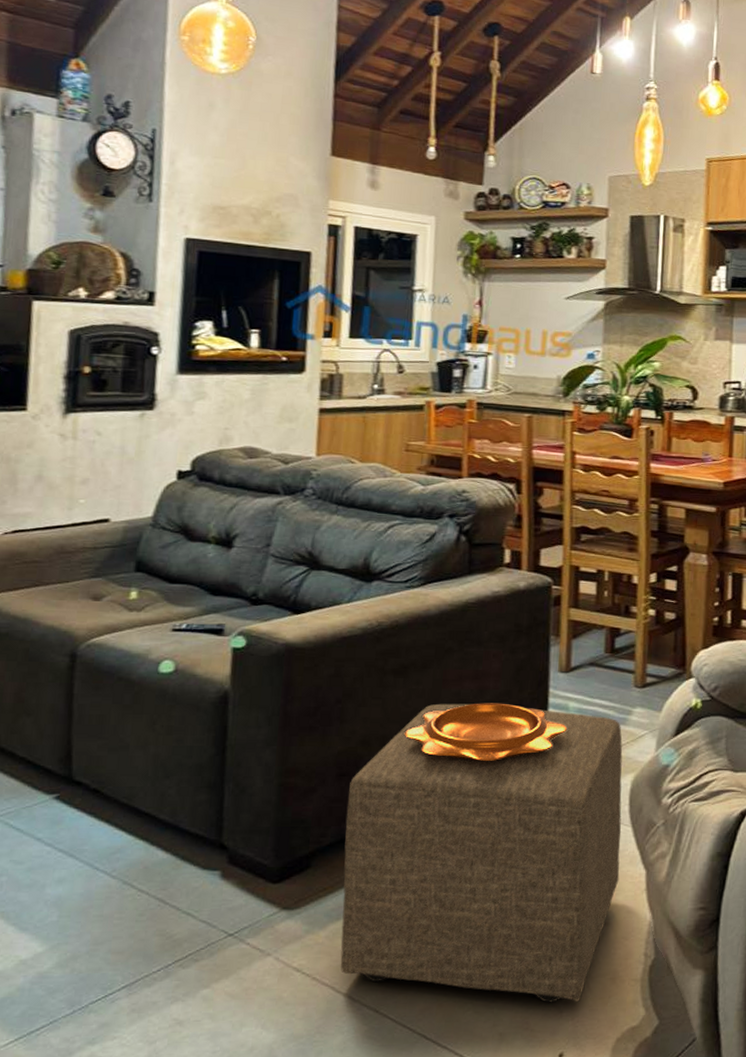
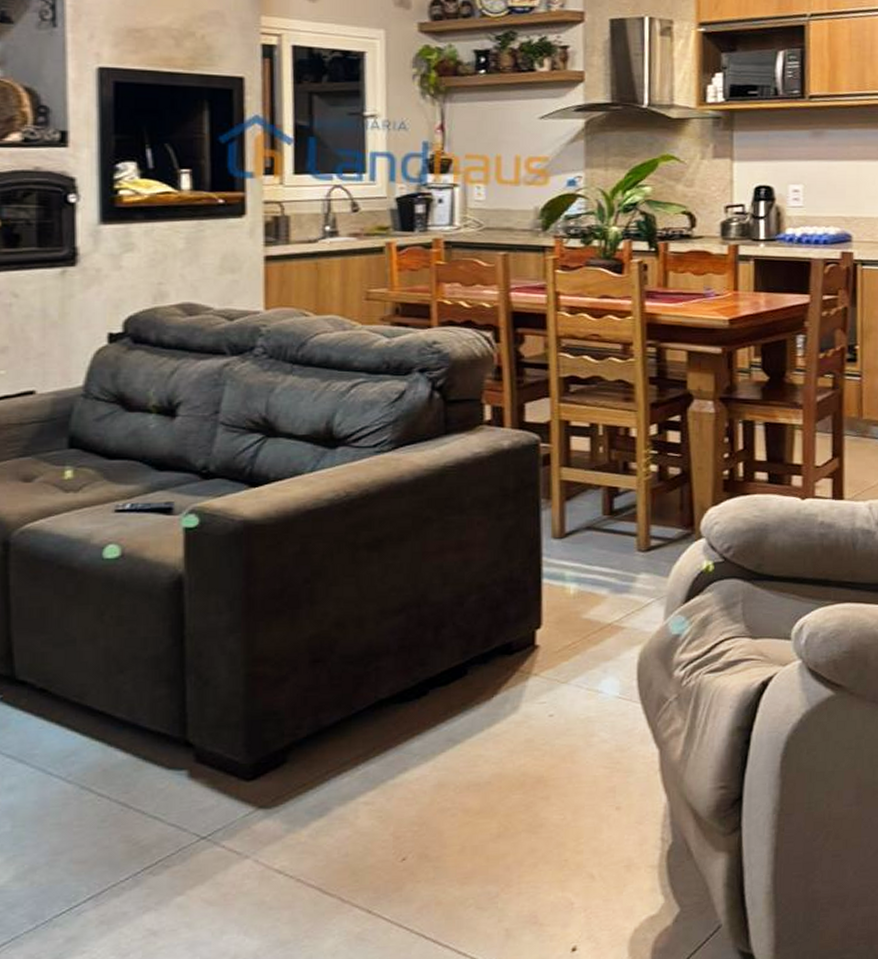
ottoman: present [340,703,623,1003] -> none [323,577,630,895]
decorative bowl: present [404,703,568,762] -> none [382,575,565,640]

